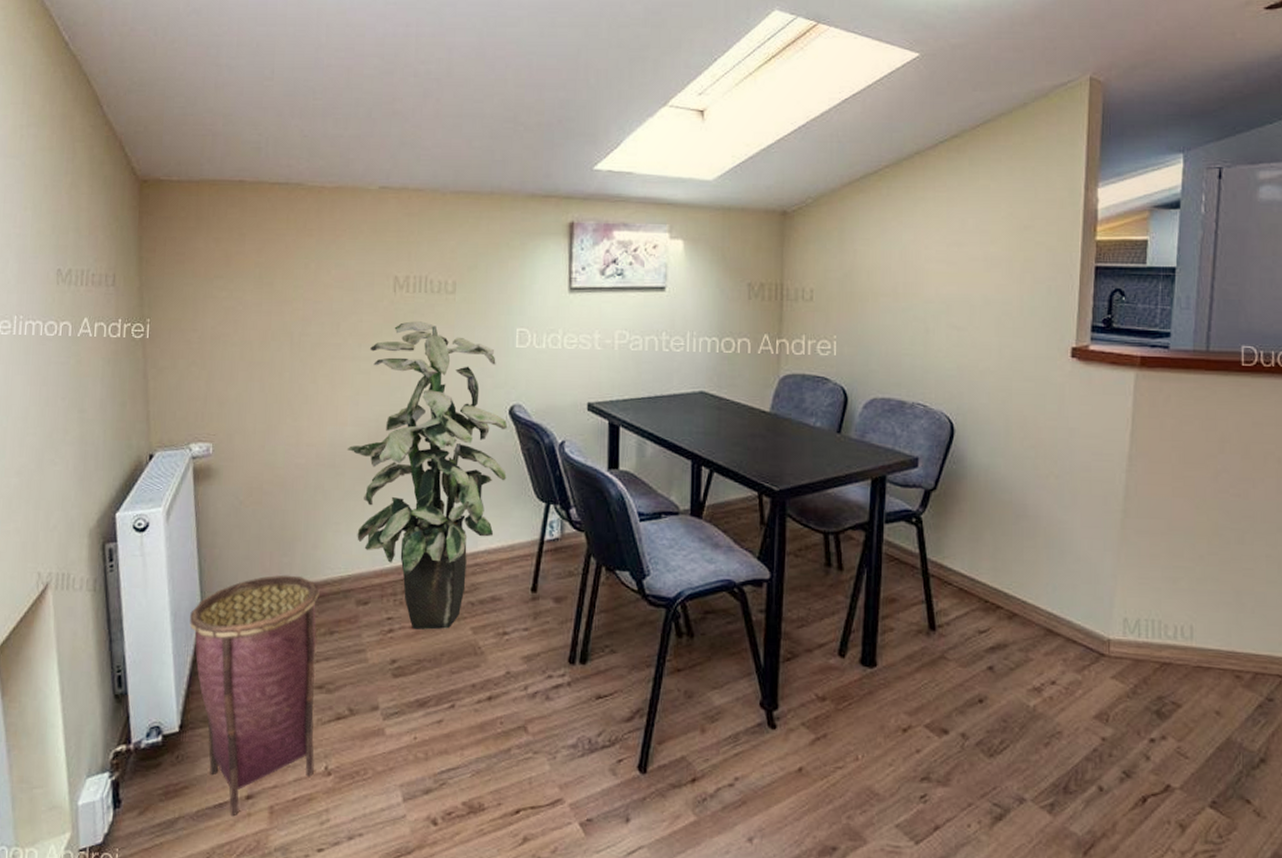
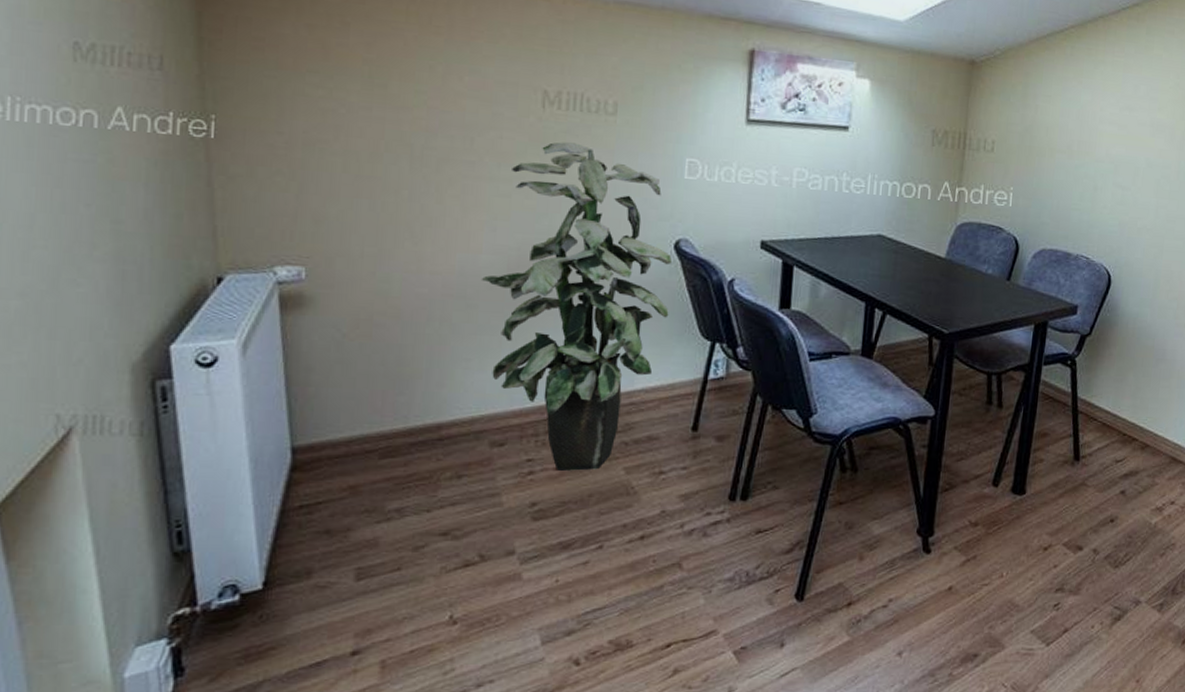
woven basket: present [190,575,319,817] -> none [276,415,445,675]

